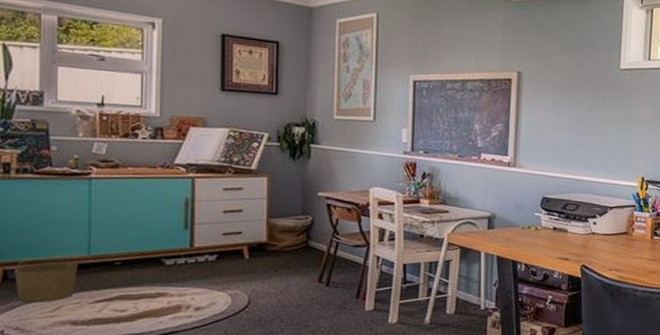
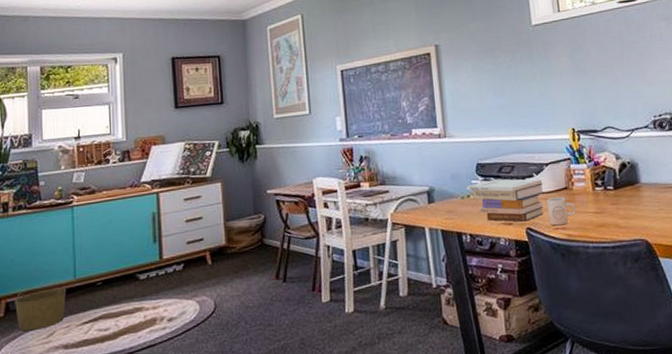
books: none [528,215,605,259] -> present [466,178,544,222]
mug: none [604,240,632,267] -> present [546,197,576,226]

